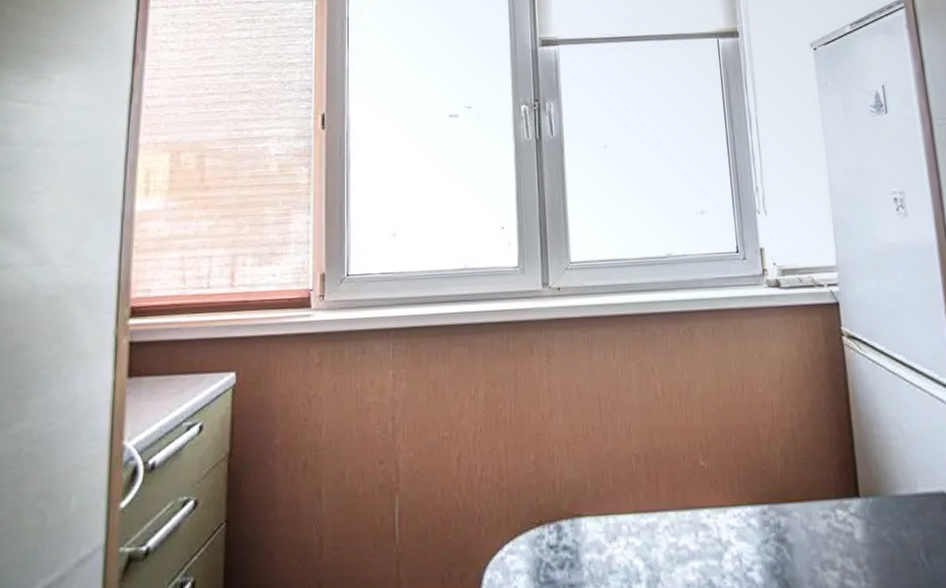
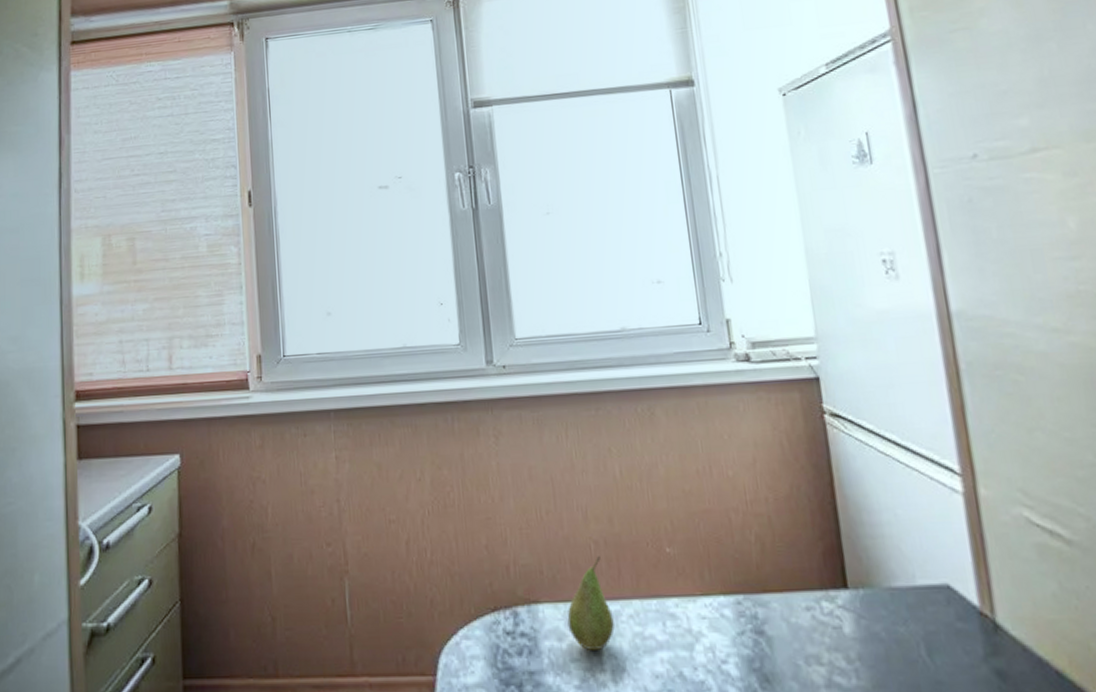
fruit: none [607,470,651,563] -> present [567,556,615,652]

